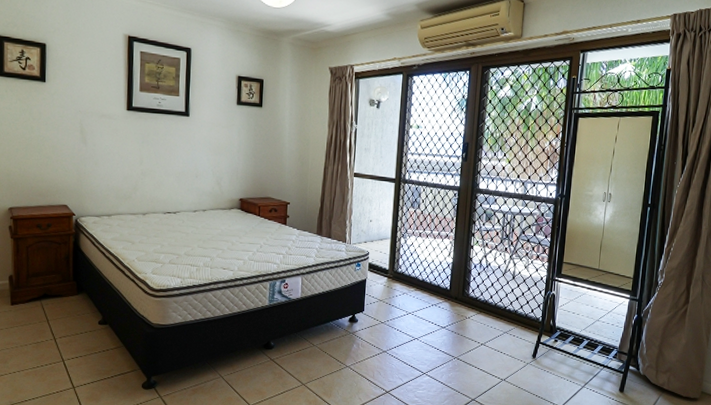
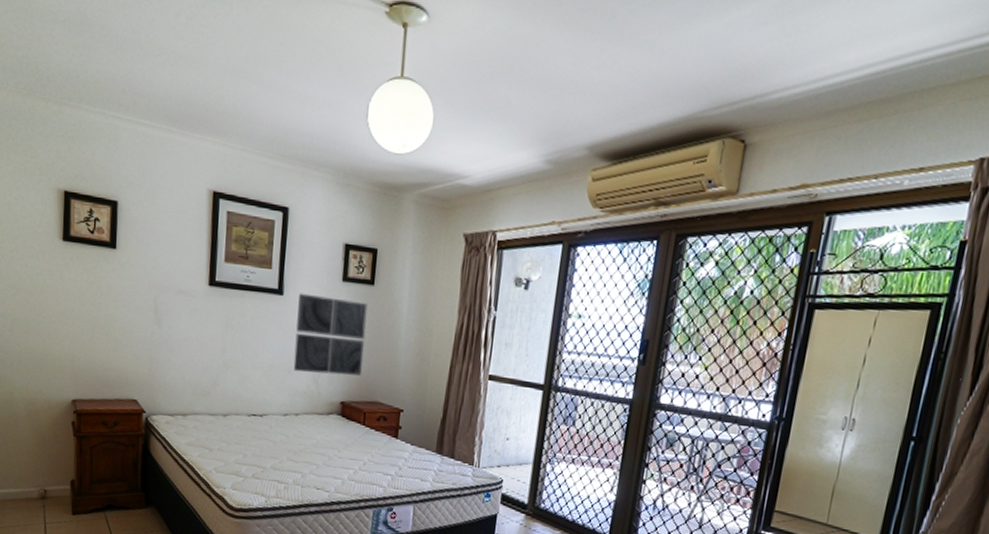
wall art: none [200,114,258,178] -> present [293,293,368,376]

